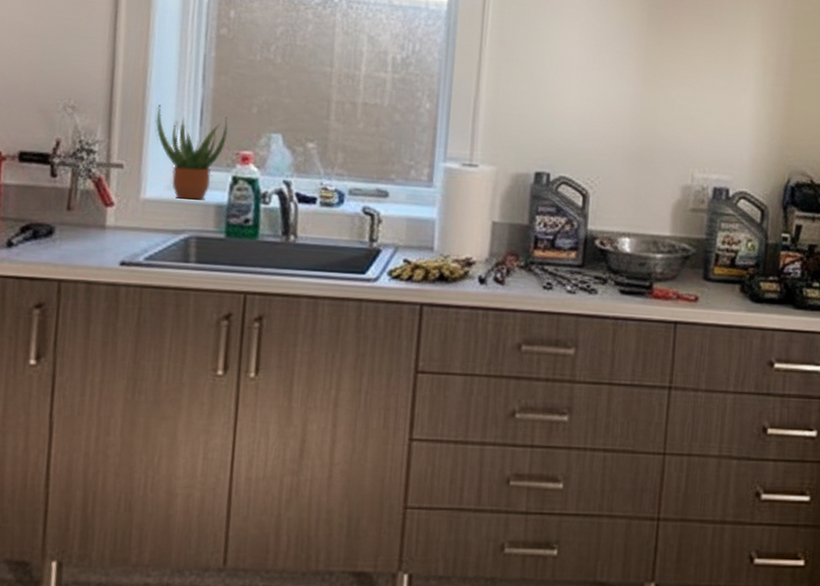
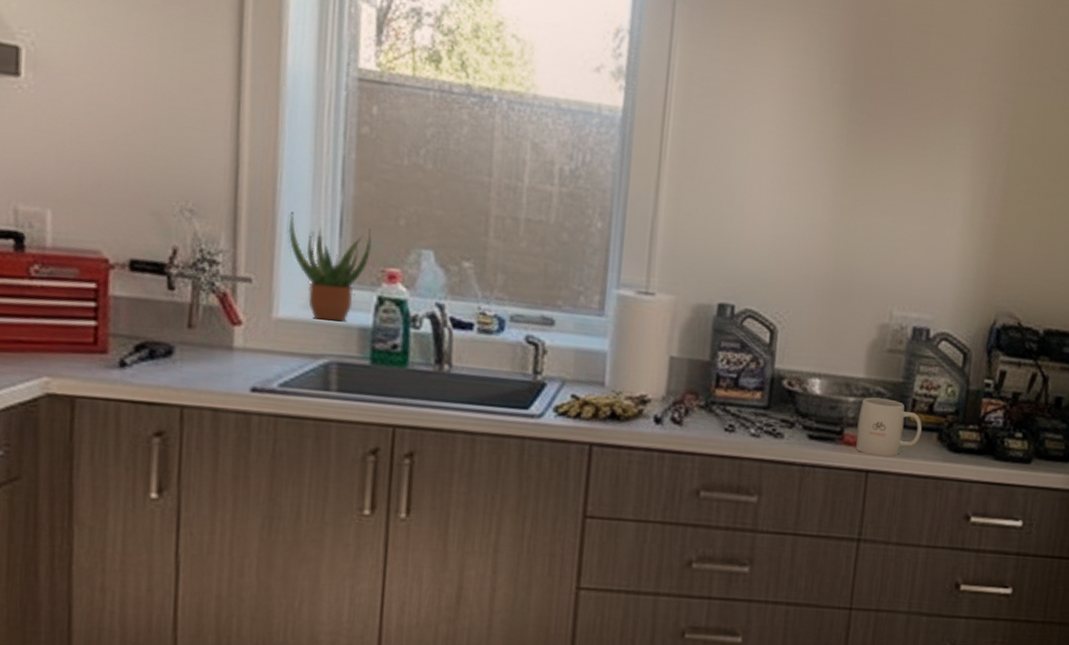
mug: none [664,253,725,309] -> present [855,397,922,457]

